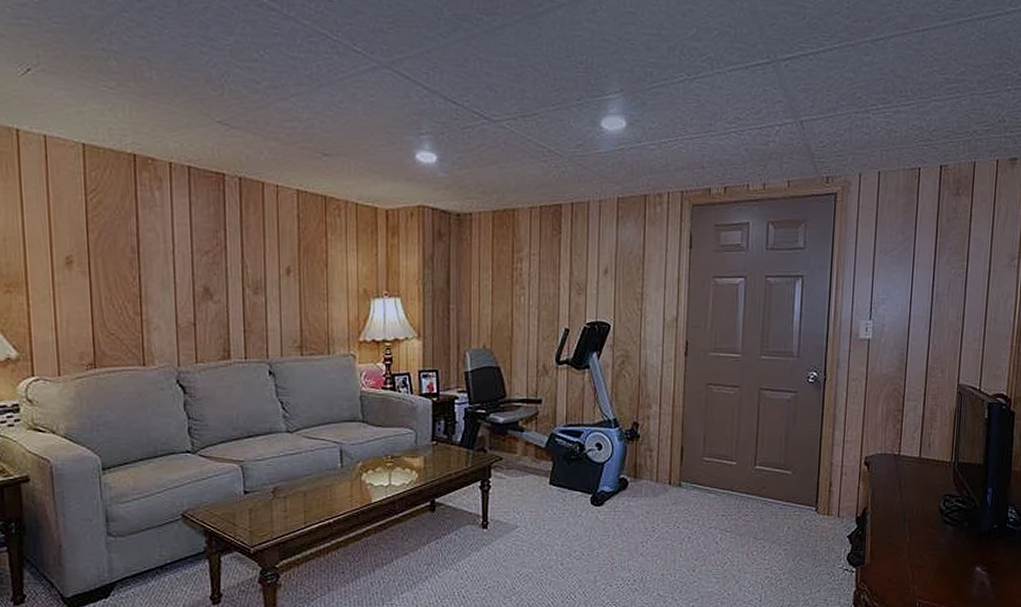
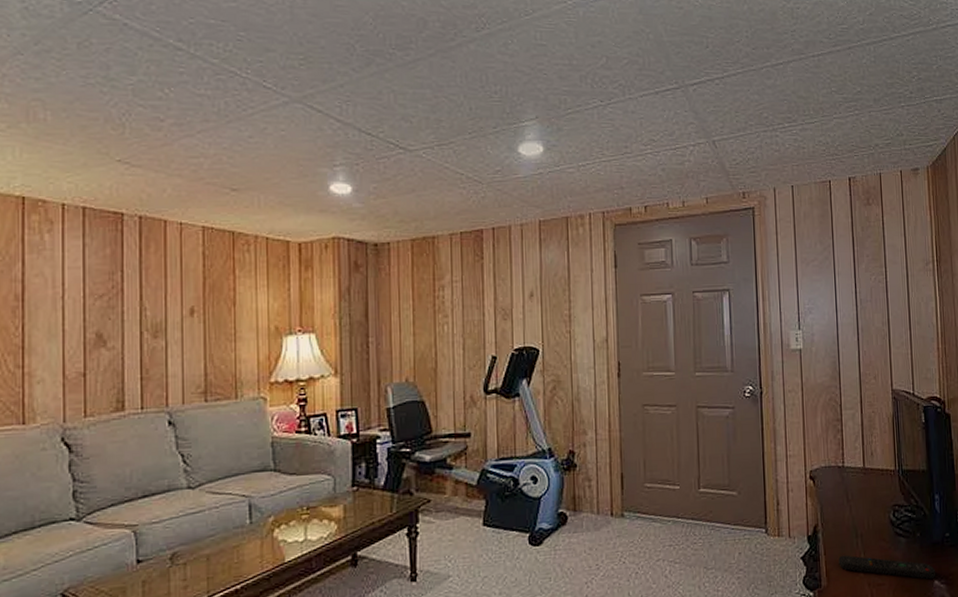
remote control: none [884,537,978,566] -> present [838,555,935,580]

